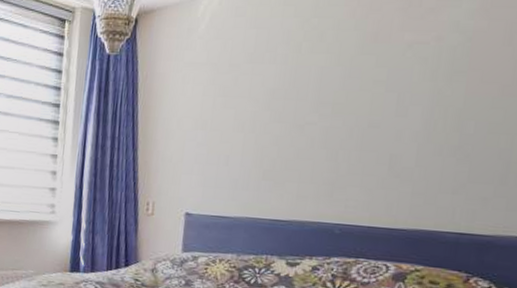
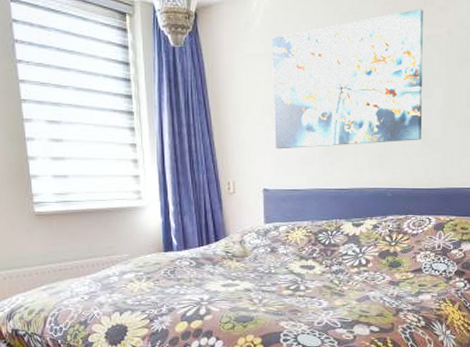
wall art: none [205,10,406,170] -> present [272,9,423,149]

